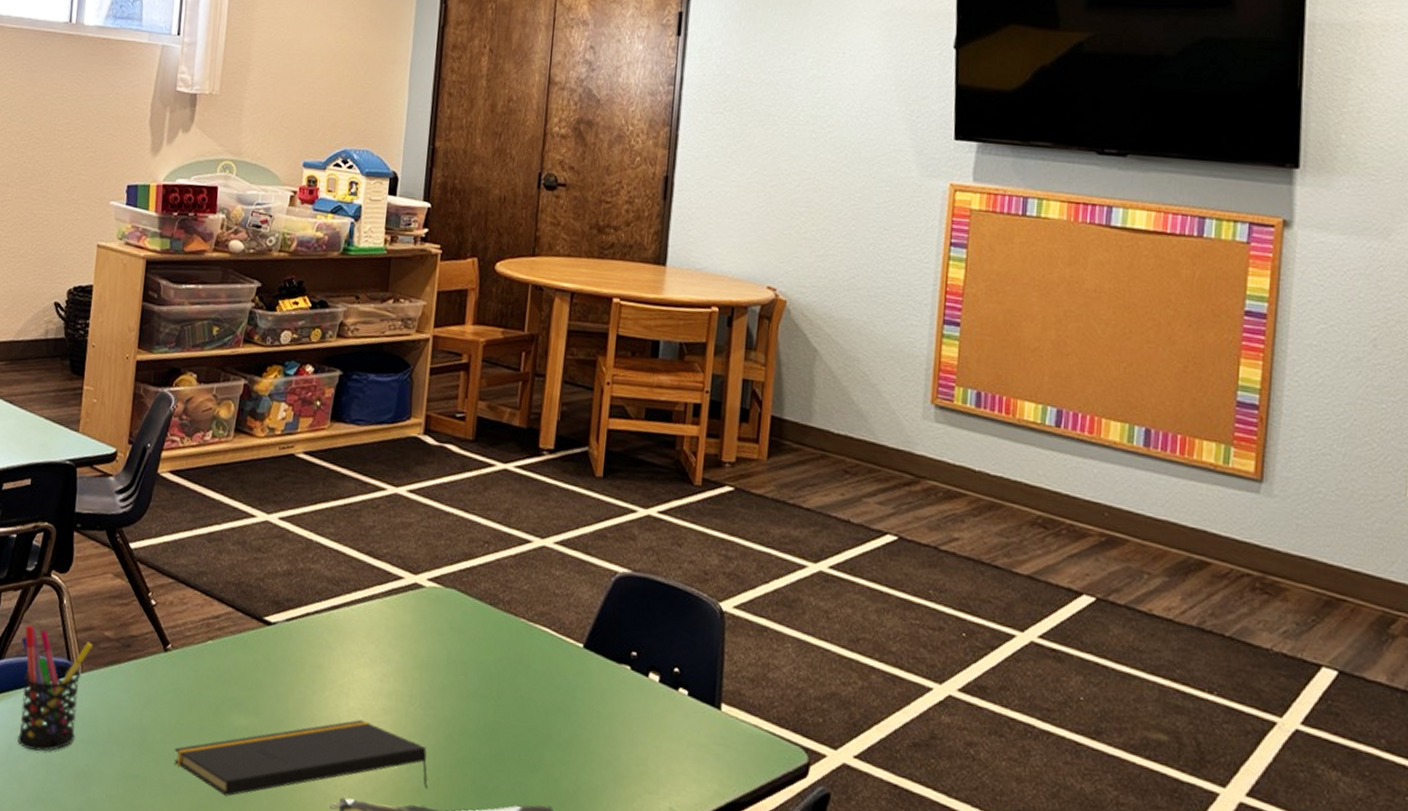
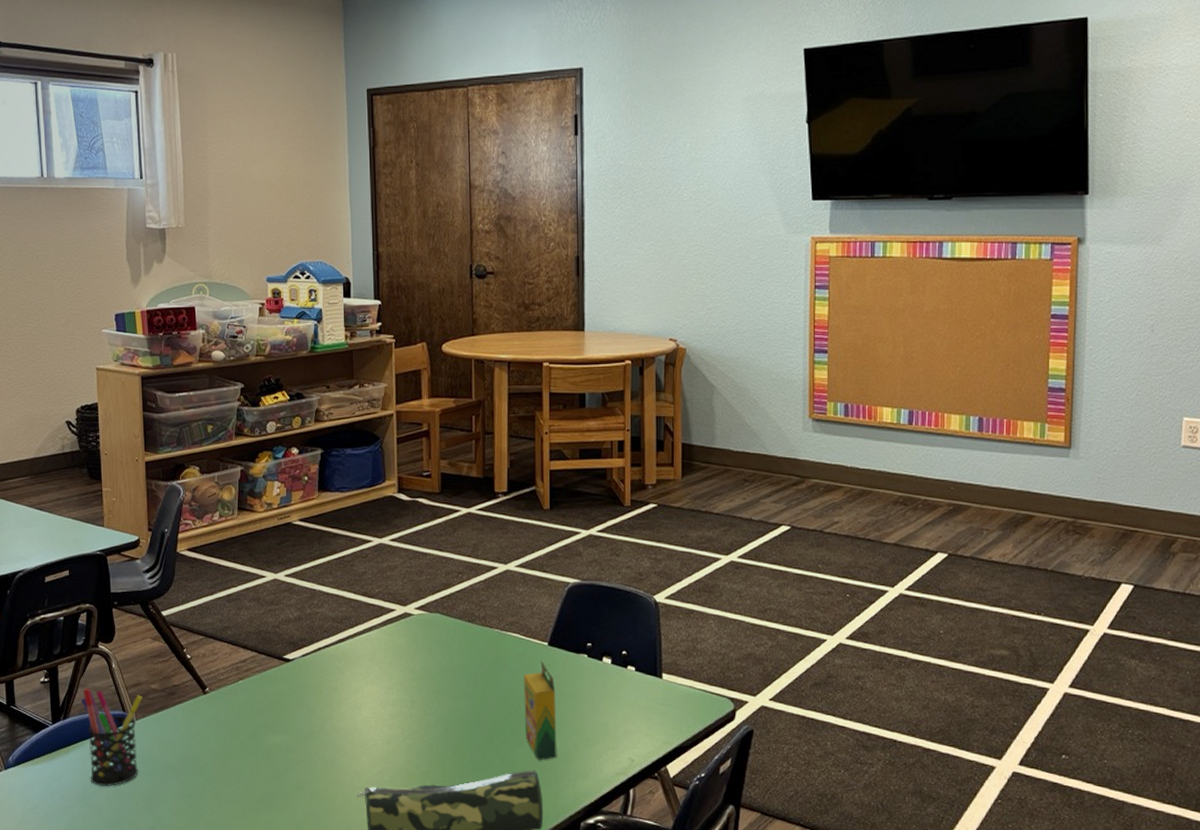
notepad: present [174,719,429,797] -> none [223,725,436,800]
crayon box: none [543,665,587,795] -> present [524,660,557,761]

